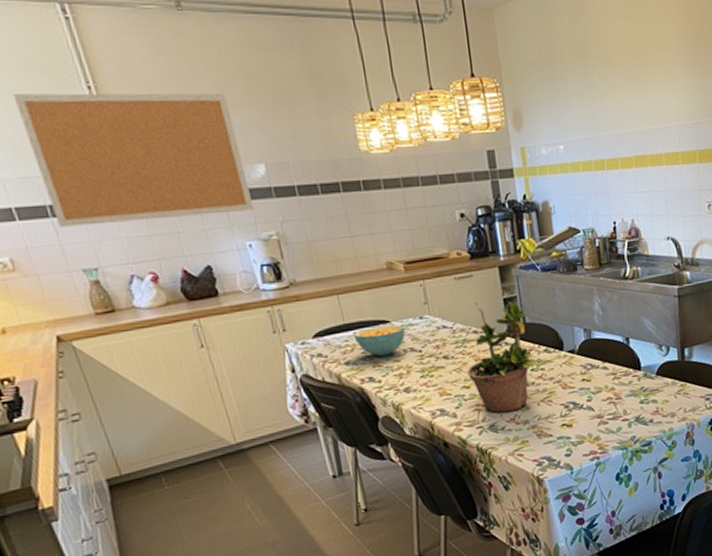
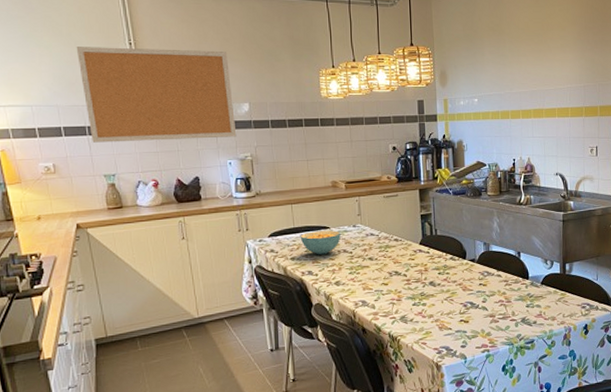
potted plant: present [467,294,536,414] -> none [387,211,443,307]

